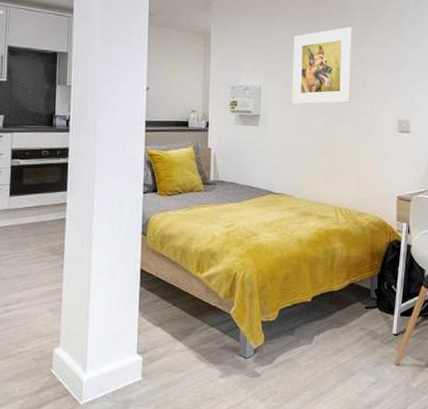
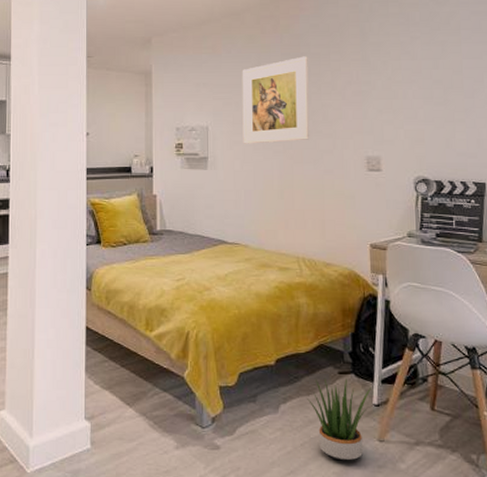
potted plant: none [336,312,391,383] -> present [306,378,371,461]

